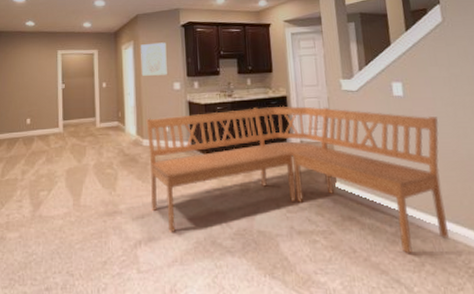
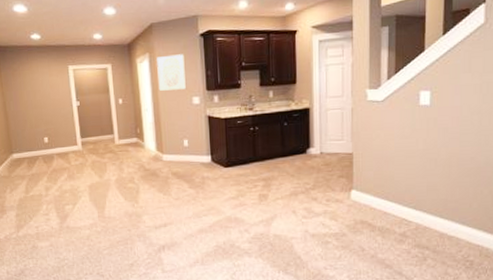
bench: present [146,105,450,254] -> none [165,118,461,251]

